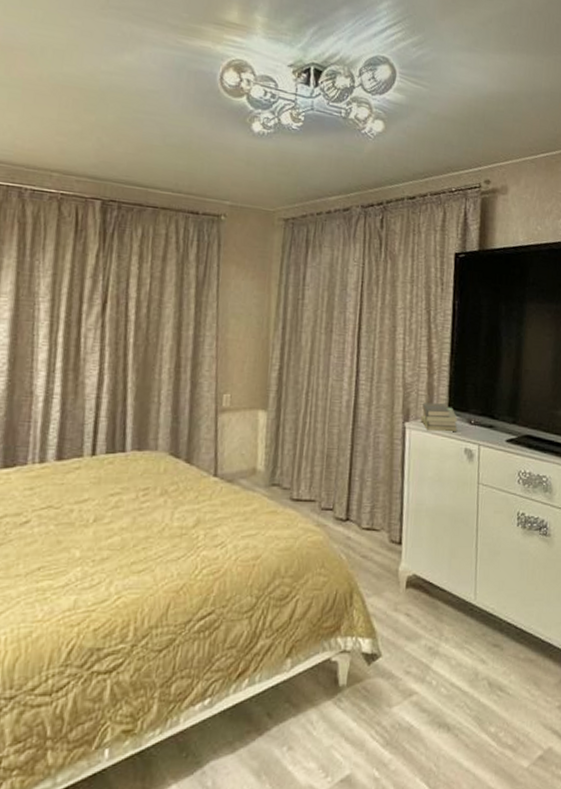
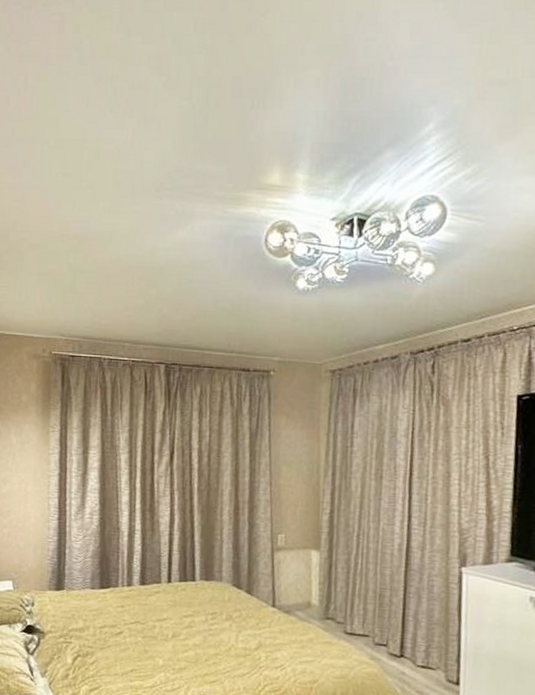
books: present [420,403,458,432] -> none [478,548,522,579]

